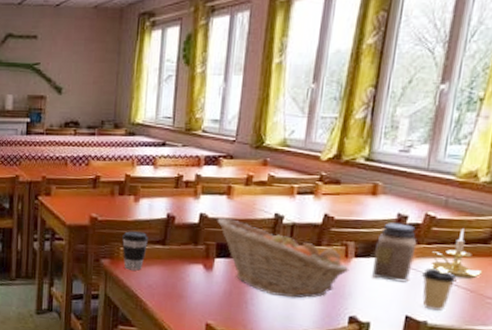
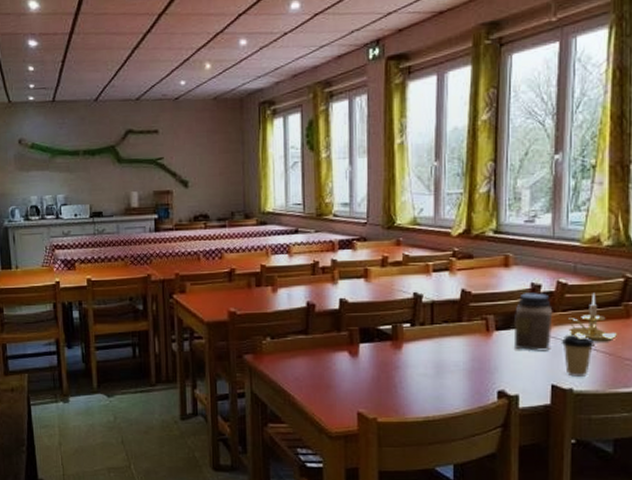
coffee cup: present [122,231,148,271] -> none [264,323,290,364]
fruit basket: present [217,217,349,298] -> none [357,301,492,378]

